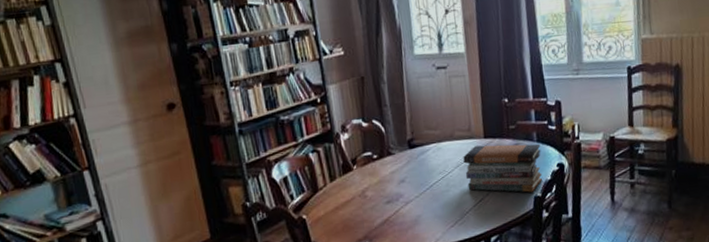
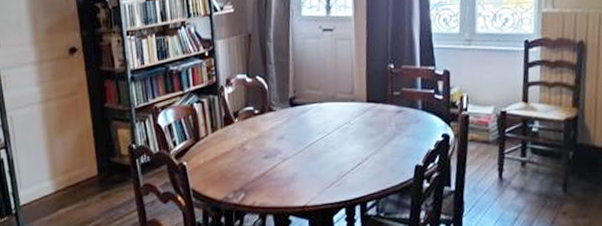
book stack: present [463,144,542,193] -> none [344,109,426,161]

